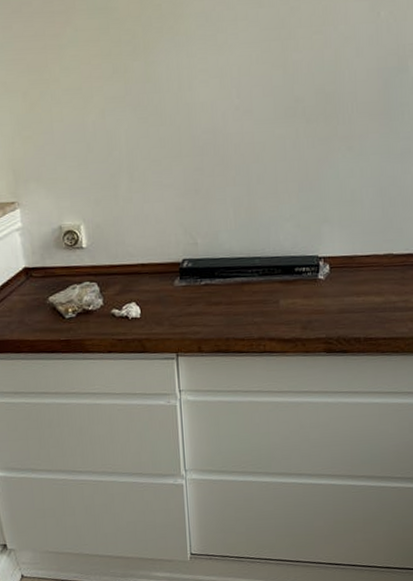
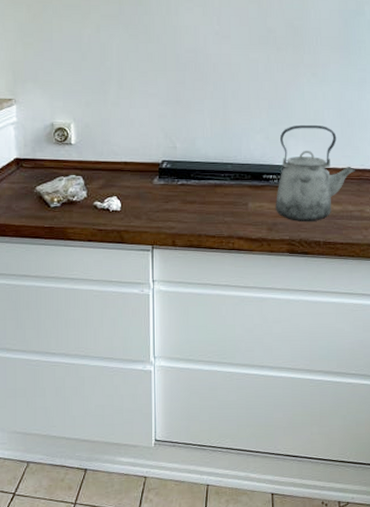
kettle: none [309,206,400,318] -> present [275,124,356,222]

